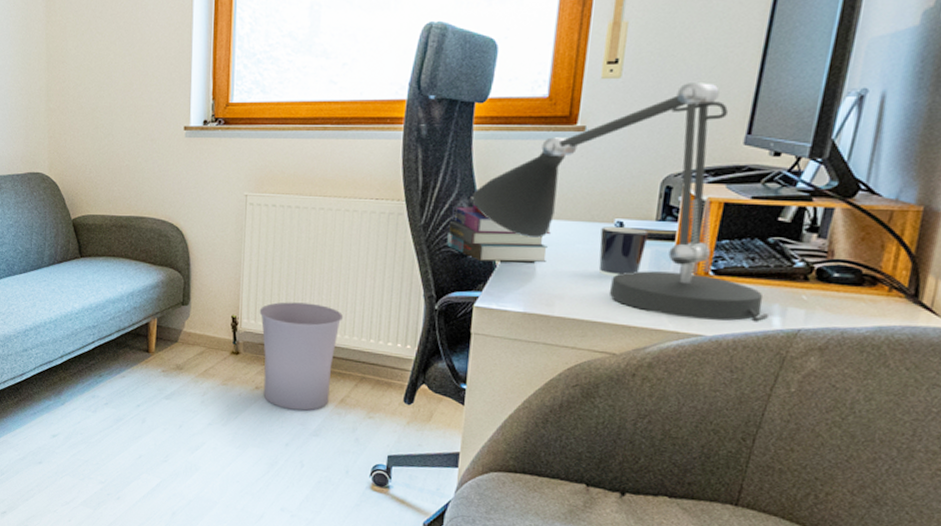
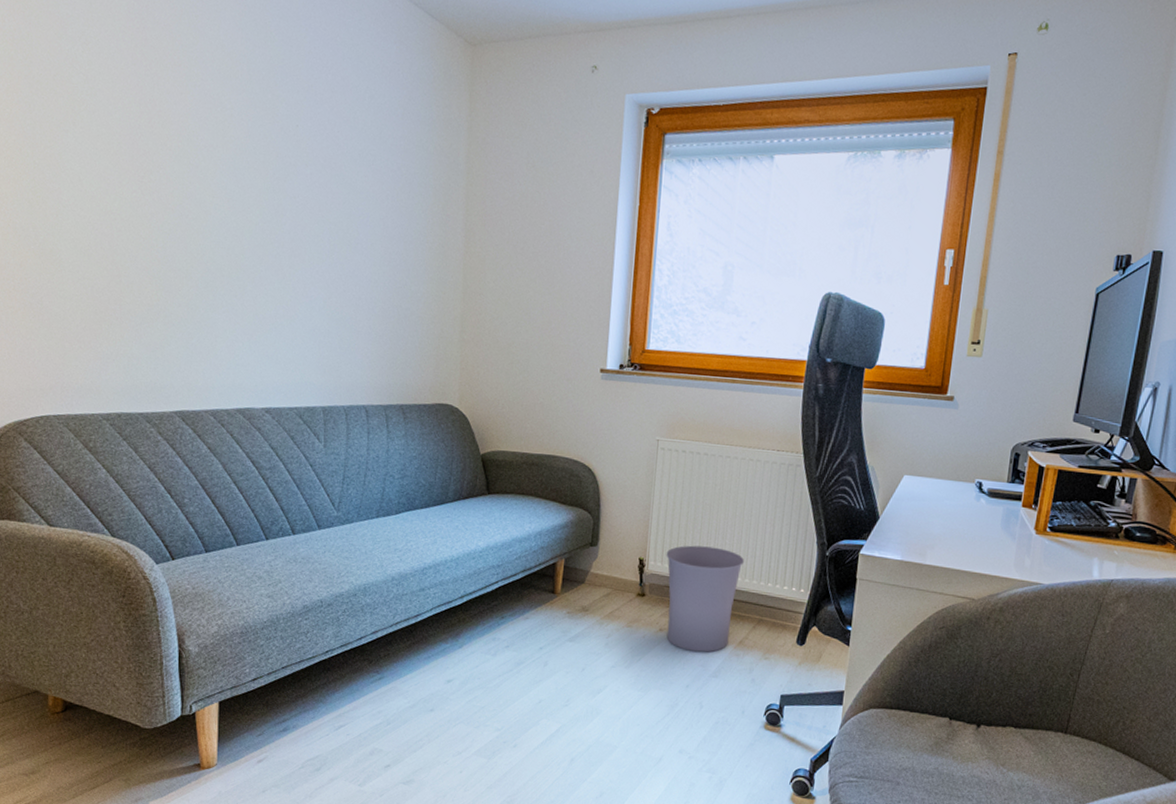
books: present [445,197,555,263] -> none [836,453,928,515]
desk lamp: present [472,83,770,322] -> none [860,366,1091,573]
mug: present [598,226,649,277] -> none [962,485,1002,530]

